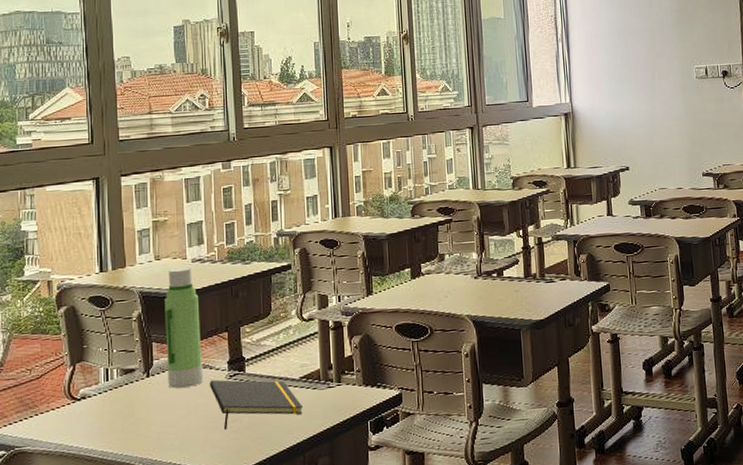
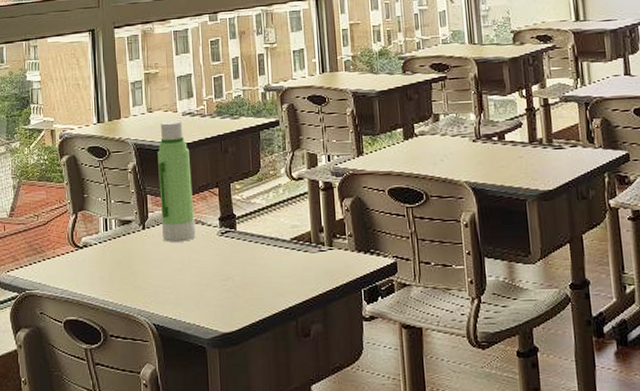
notepad: present [210,379,304,430] -> none [202,235,295,288]

